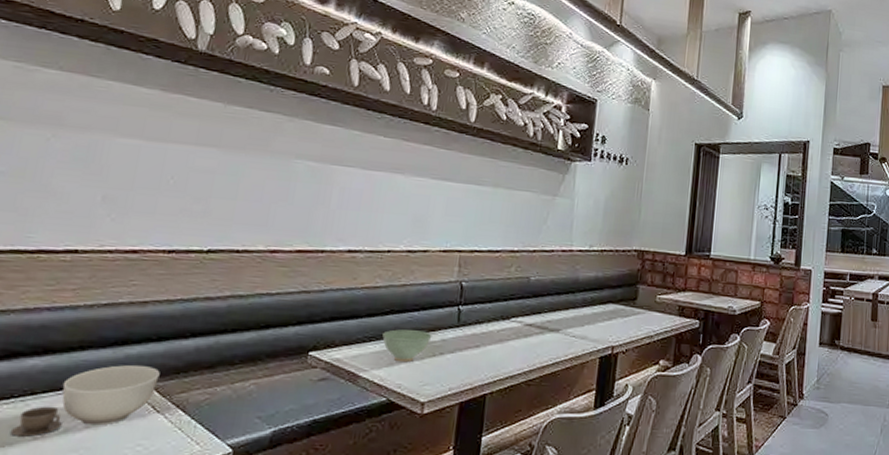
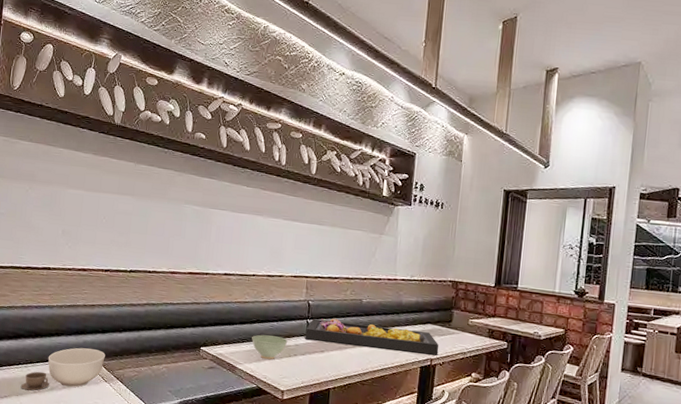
food tray: none [455,302,622,342] -> present [305,318,439,356]

